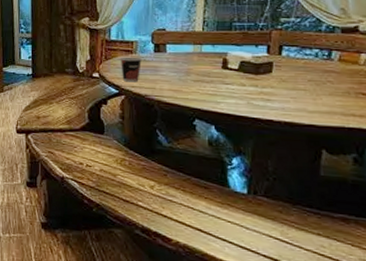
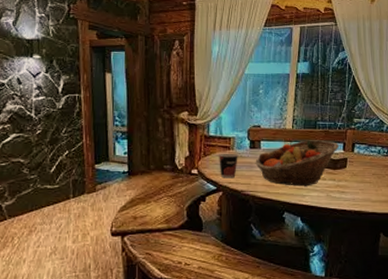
fruit basket: none [160,43,262,93] -> present [255,140,339,186]

